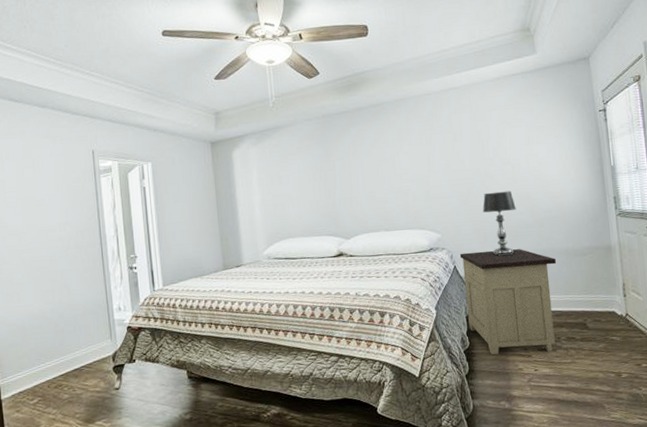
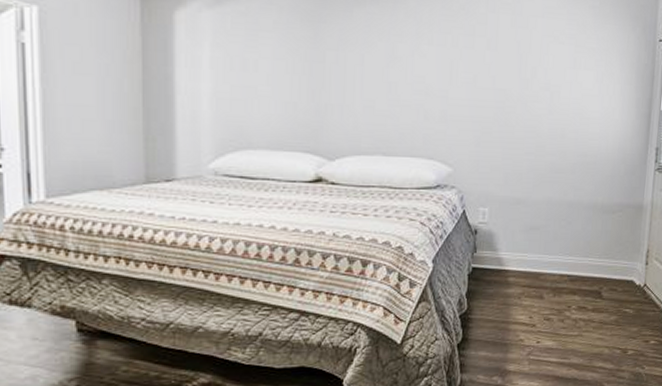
nightstand: present [459,249,556,356] -> none [470,195,581,323]
table lamp: present [483,190,516,256] -> none [508,122,548,204]

